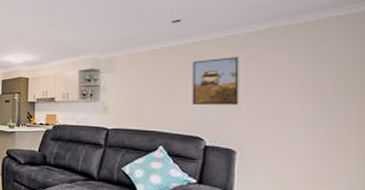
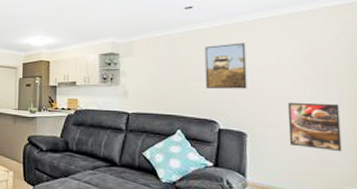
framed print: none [284,119,347,173] -> present [287,102,342,152]

